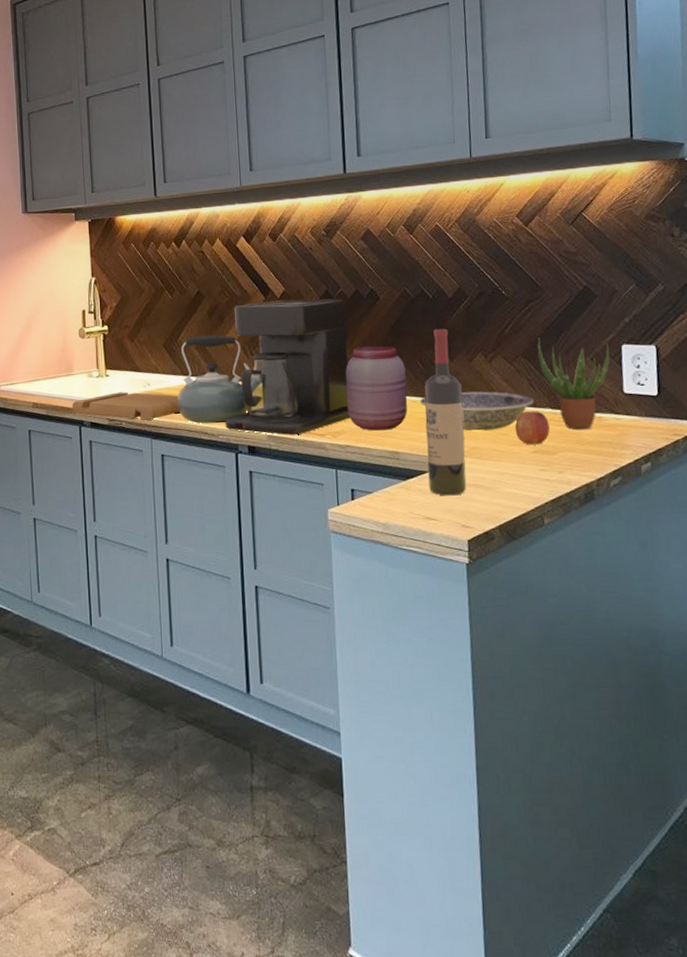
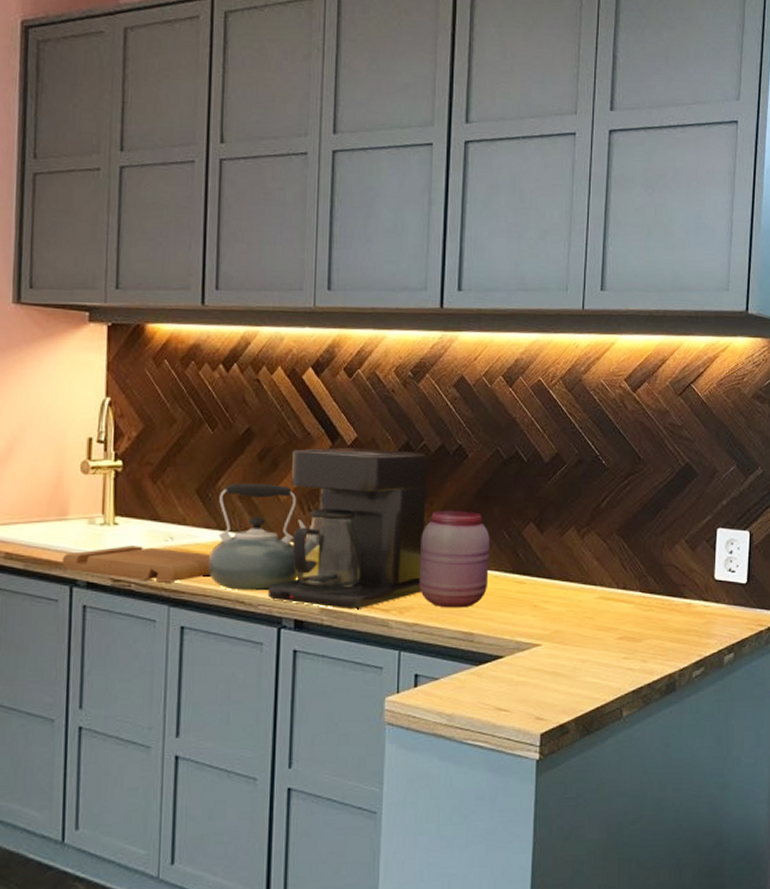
bowl: present [420,391,534,431] -> none [503,568,624,613]
wine bottle: present [424,328,467,496] -> none [504,496,551,684]
fruit: present [514,411,550,445] -> none [601,594,637,631]
potted plant: present [537,338,610,429] -> none [633,514,705,615]

